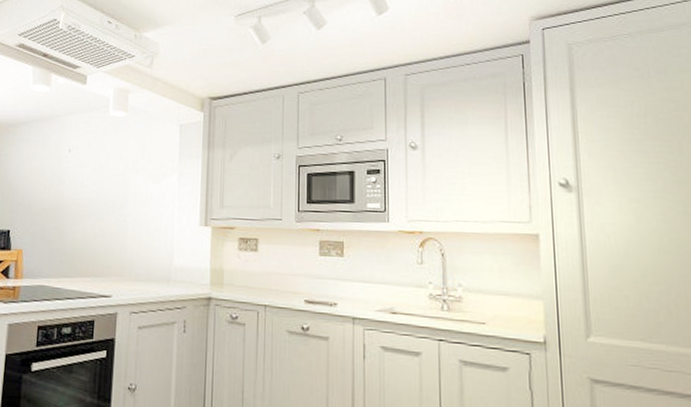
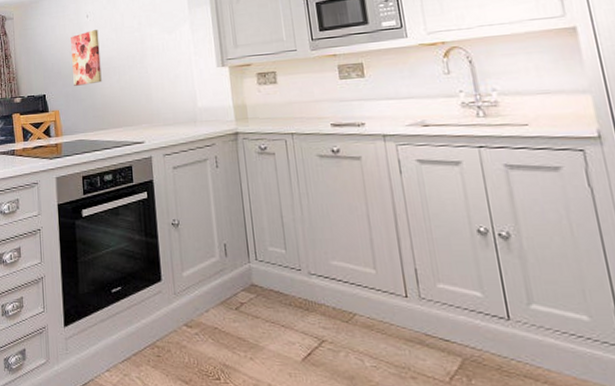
wall art: none [43,167,79,226] -> present [71,30,102,86]

